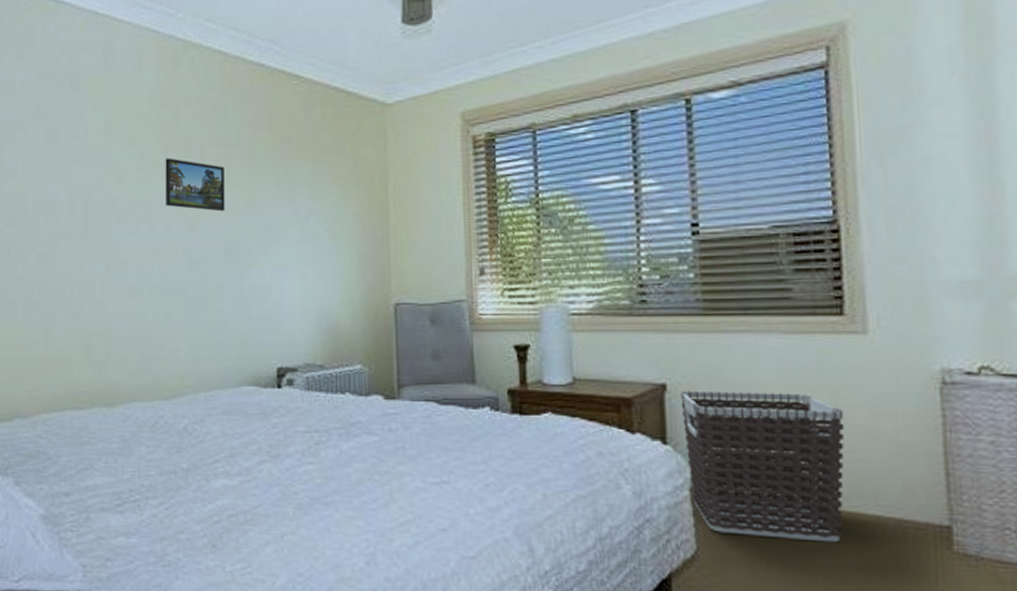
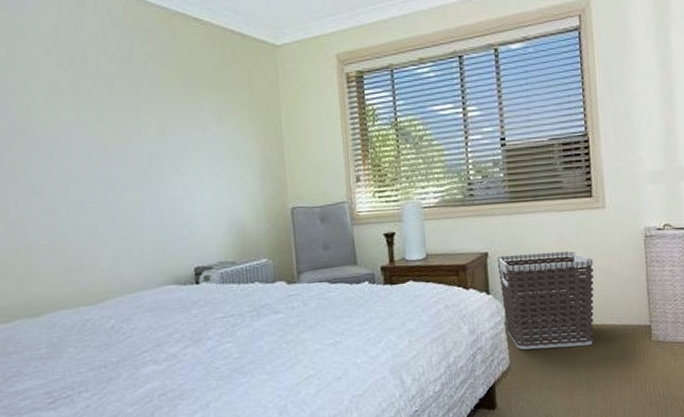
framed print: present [165,158,225,212] -> none [74,89,137,137]

